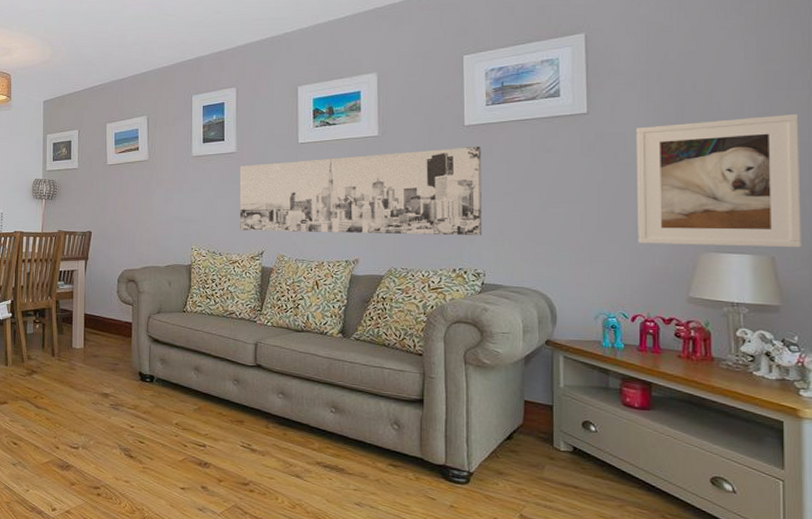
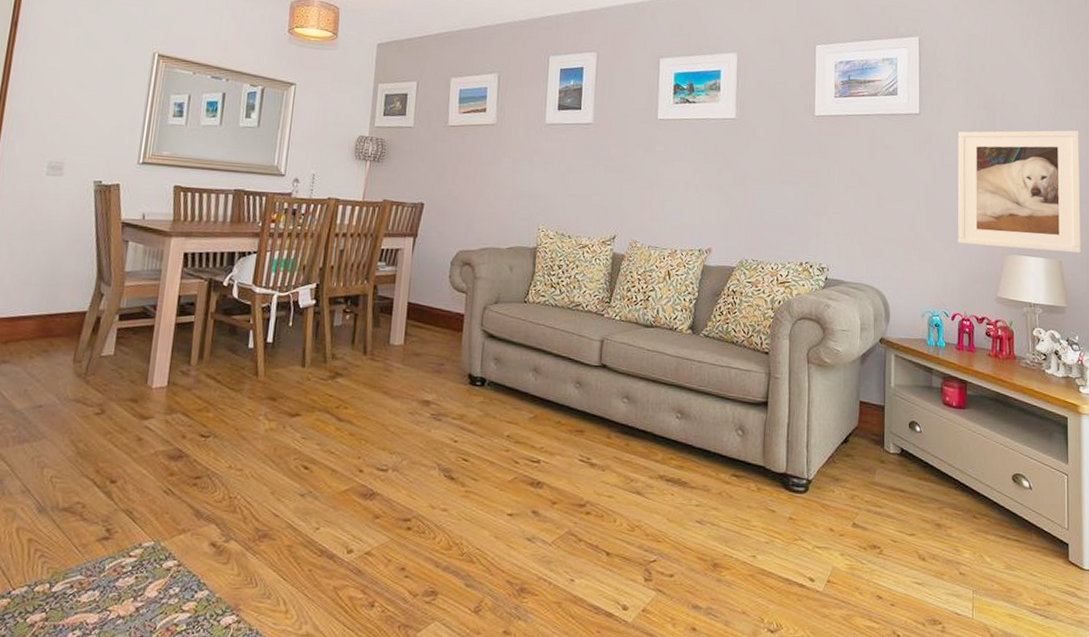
wall art: present [239,147,483,235] -> none [592,137,829,228]

